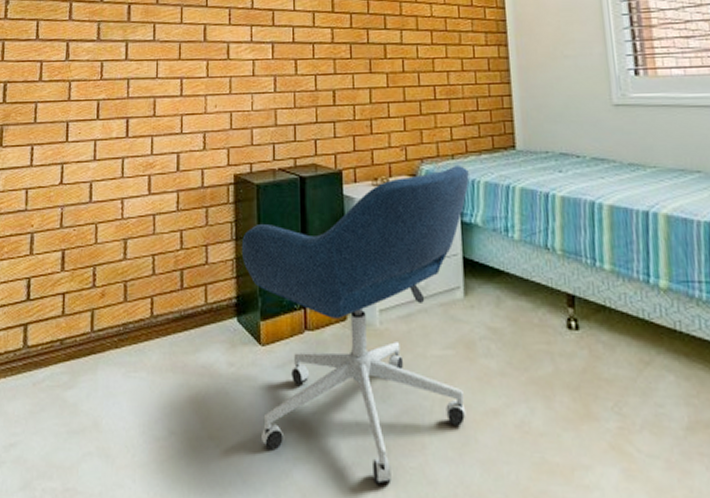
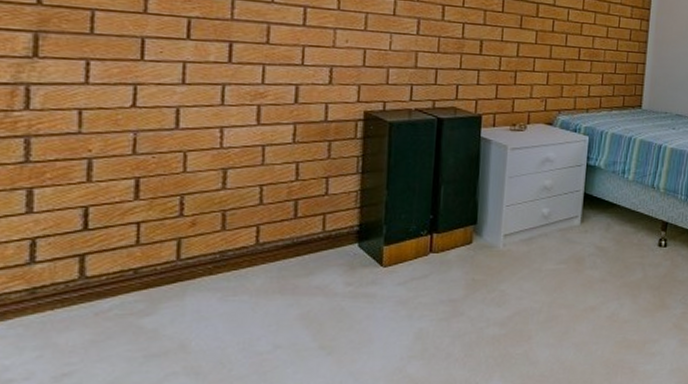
office chair: present [241,164,469,486] -> none [367,117,599,370]

